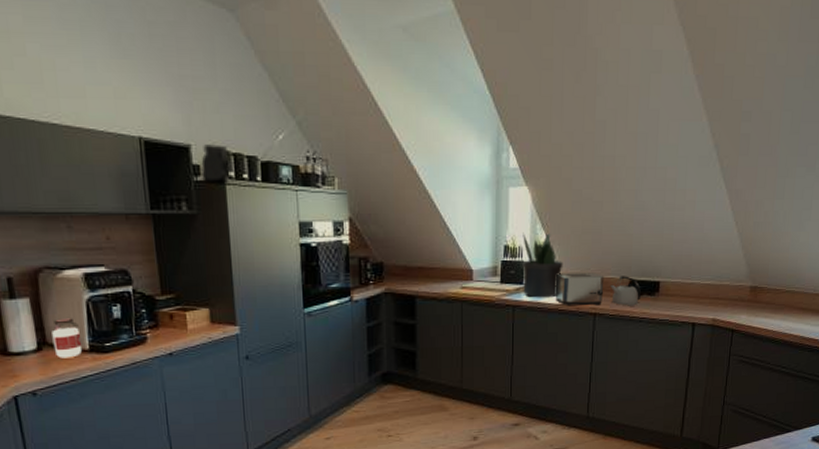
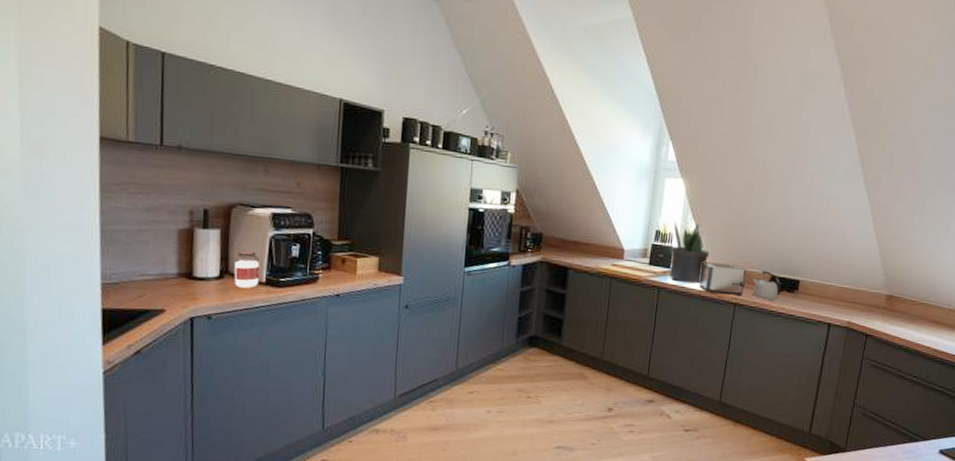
jar: present [201,144,230,185] -> none [390,111,417,149]

